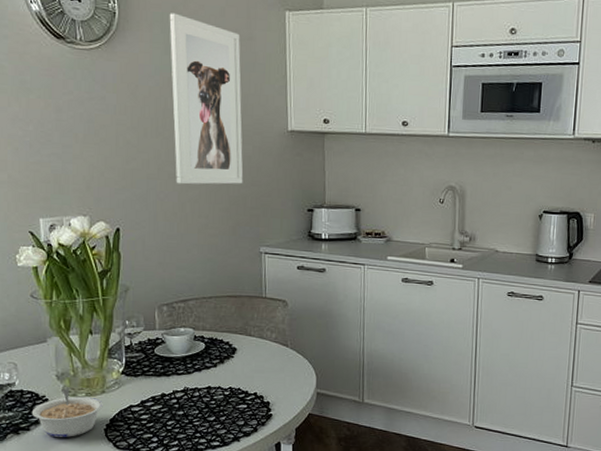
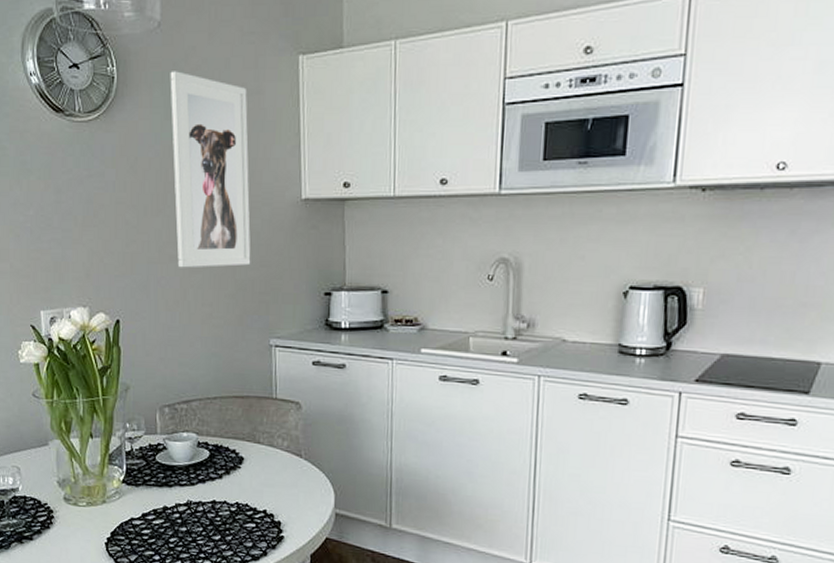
legume: present [31,388,103,437] -> none [34,496,104,550]

